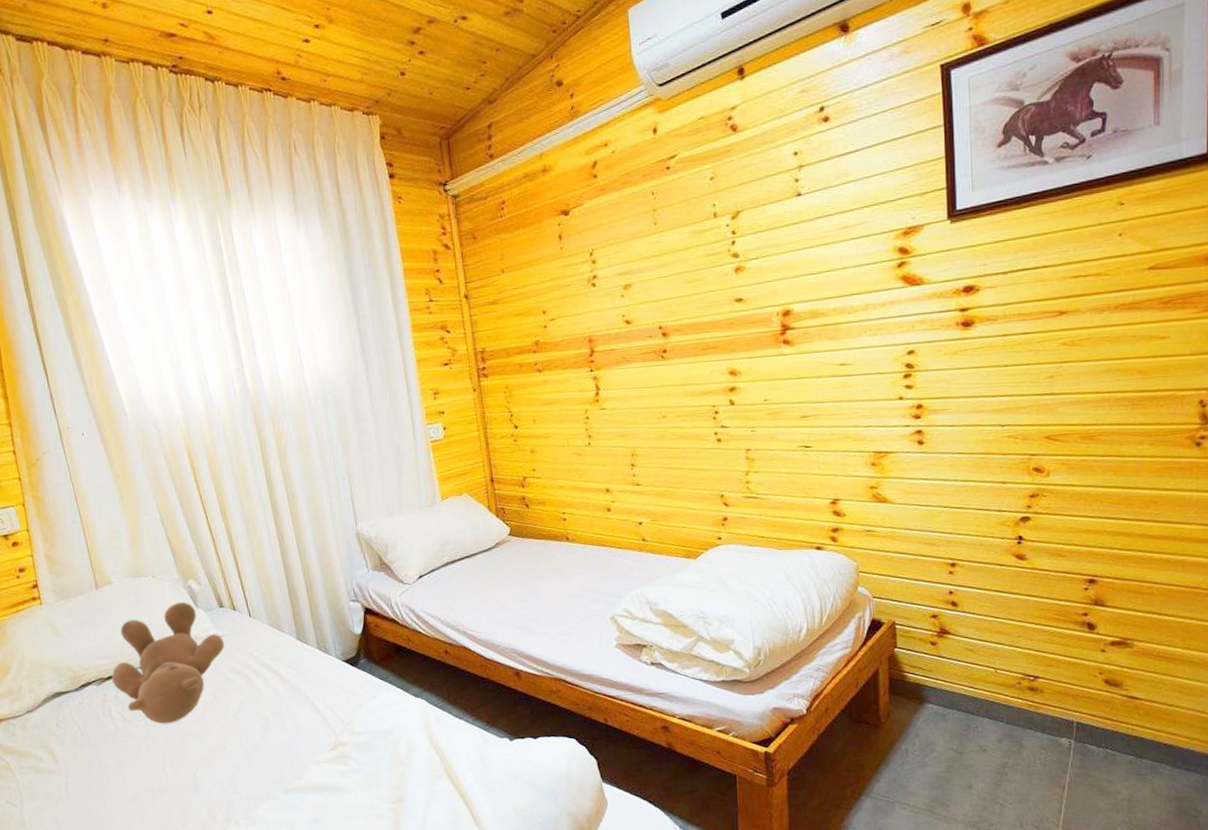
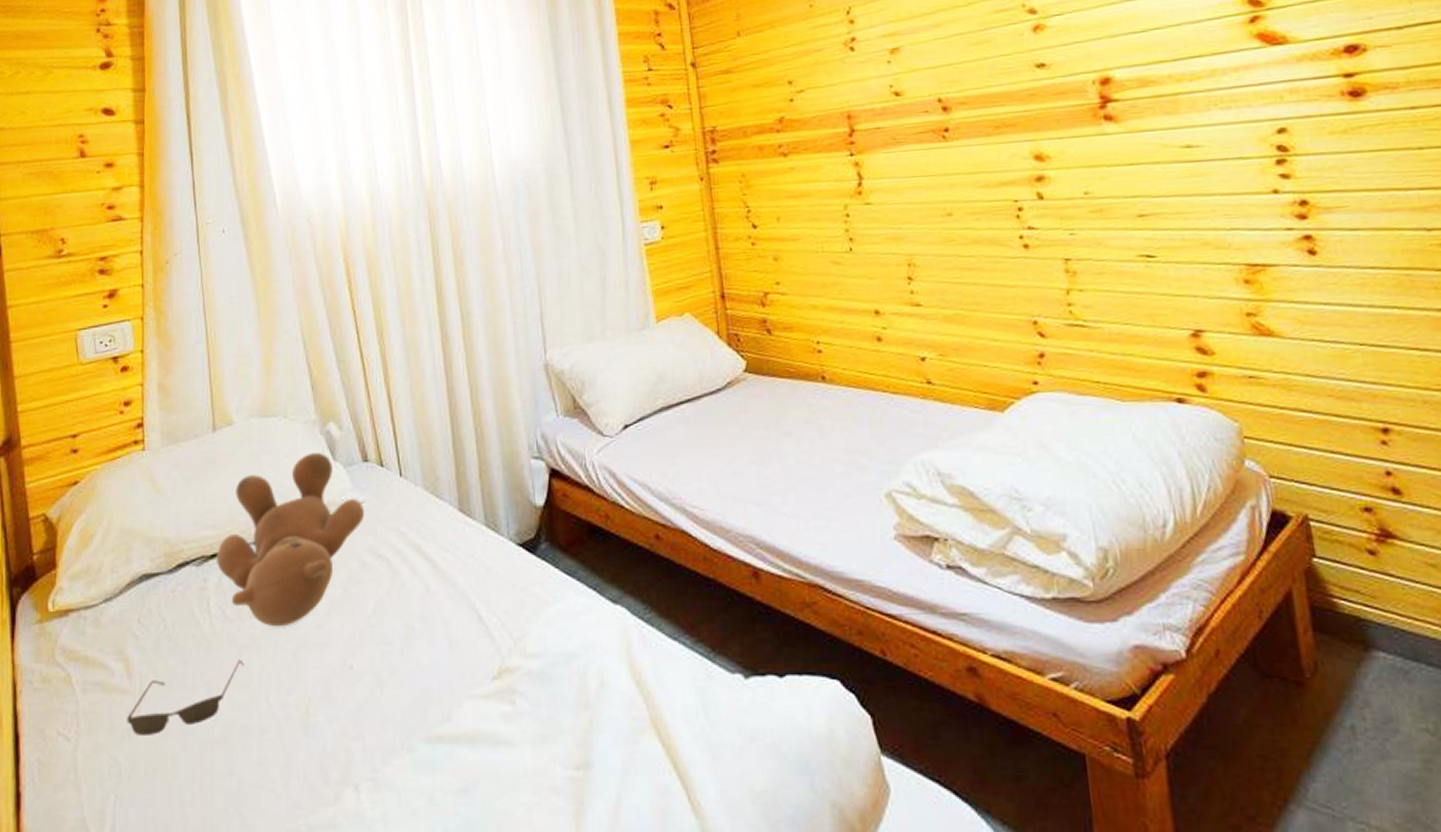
sunglasses: none [58,747,143,800] -> present [127,660,244,735]

